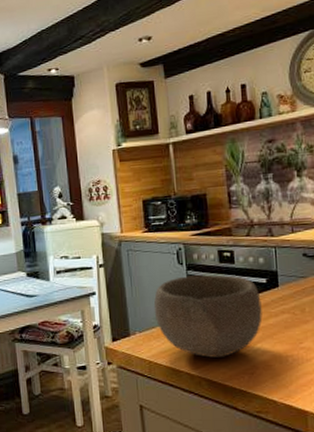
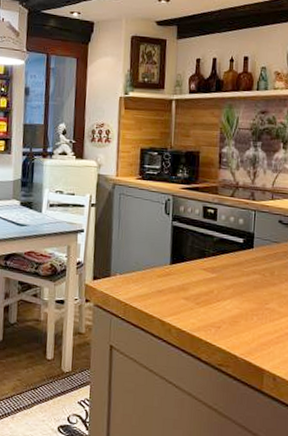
bowl: present [153,275,263,358] -> none [136,226,236,308]

